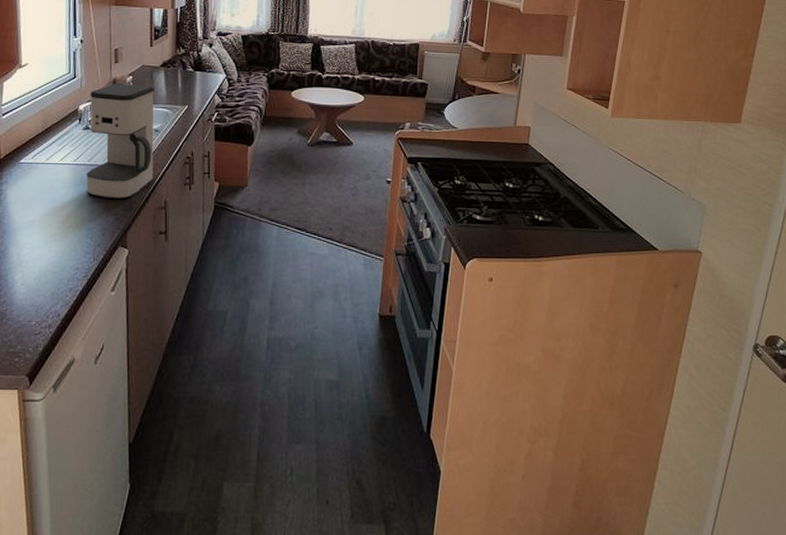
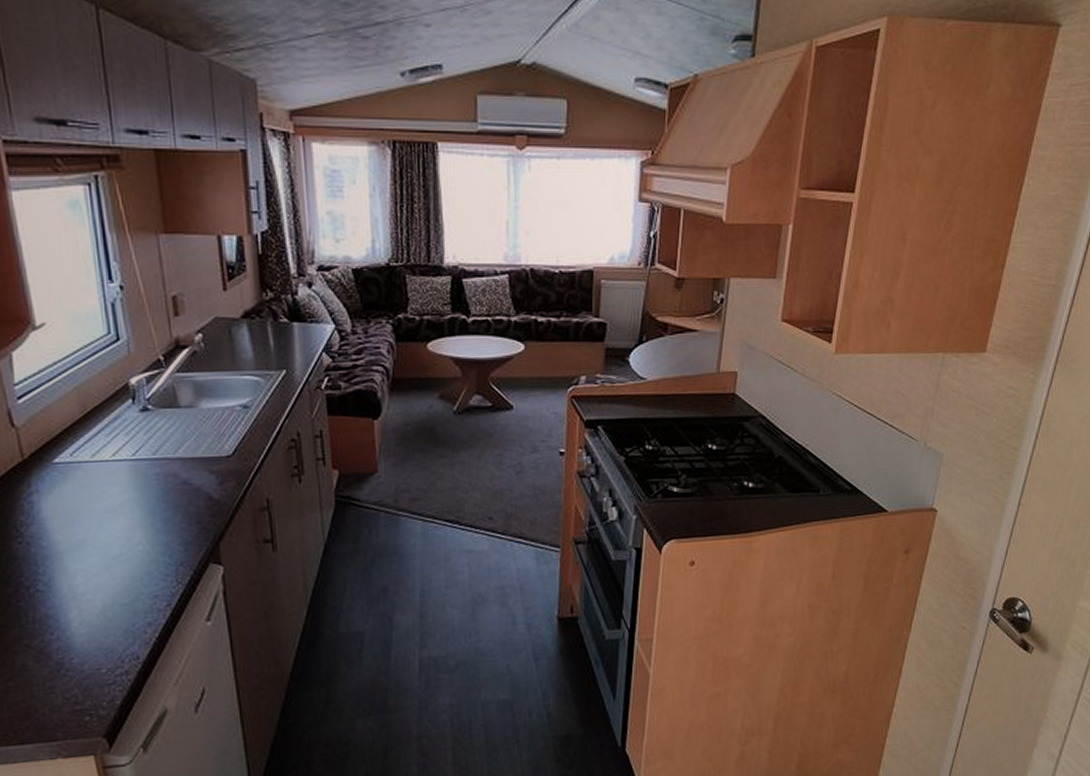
coffee maker: present [86,83,154,200] -> none [144,344,249,503]

